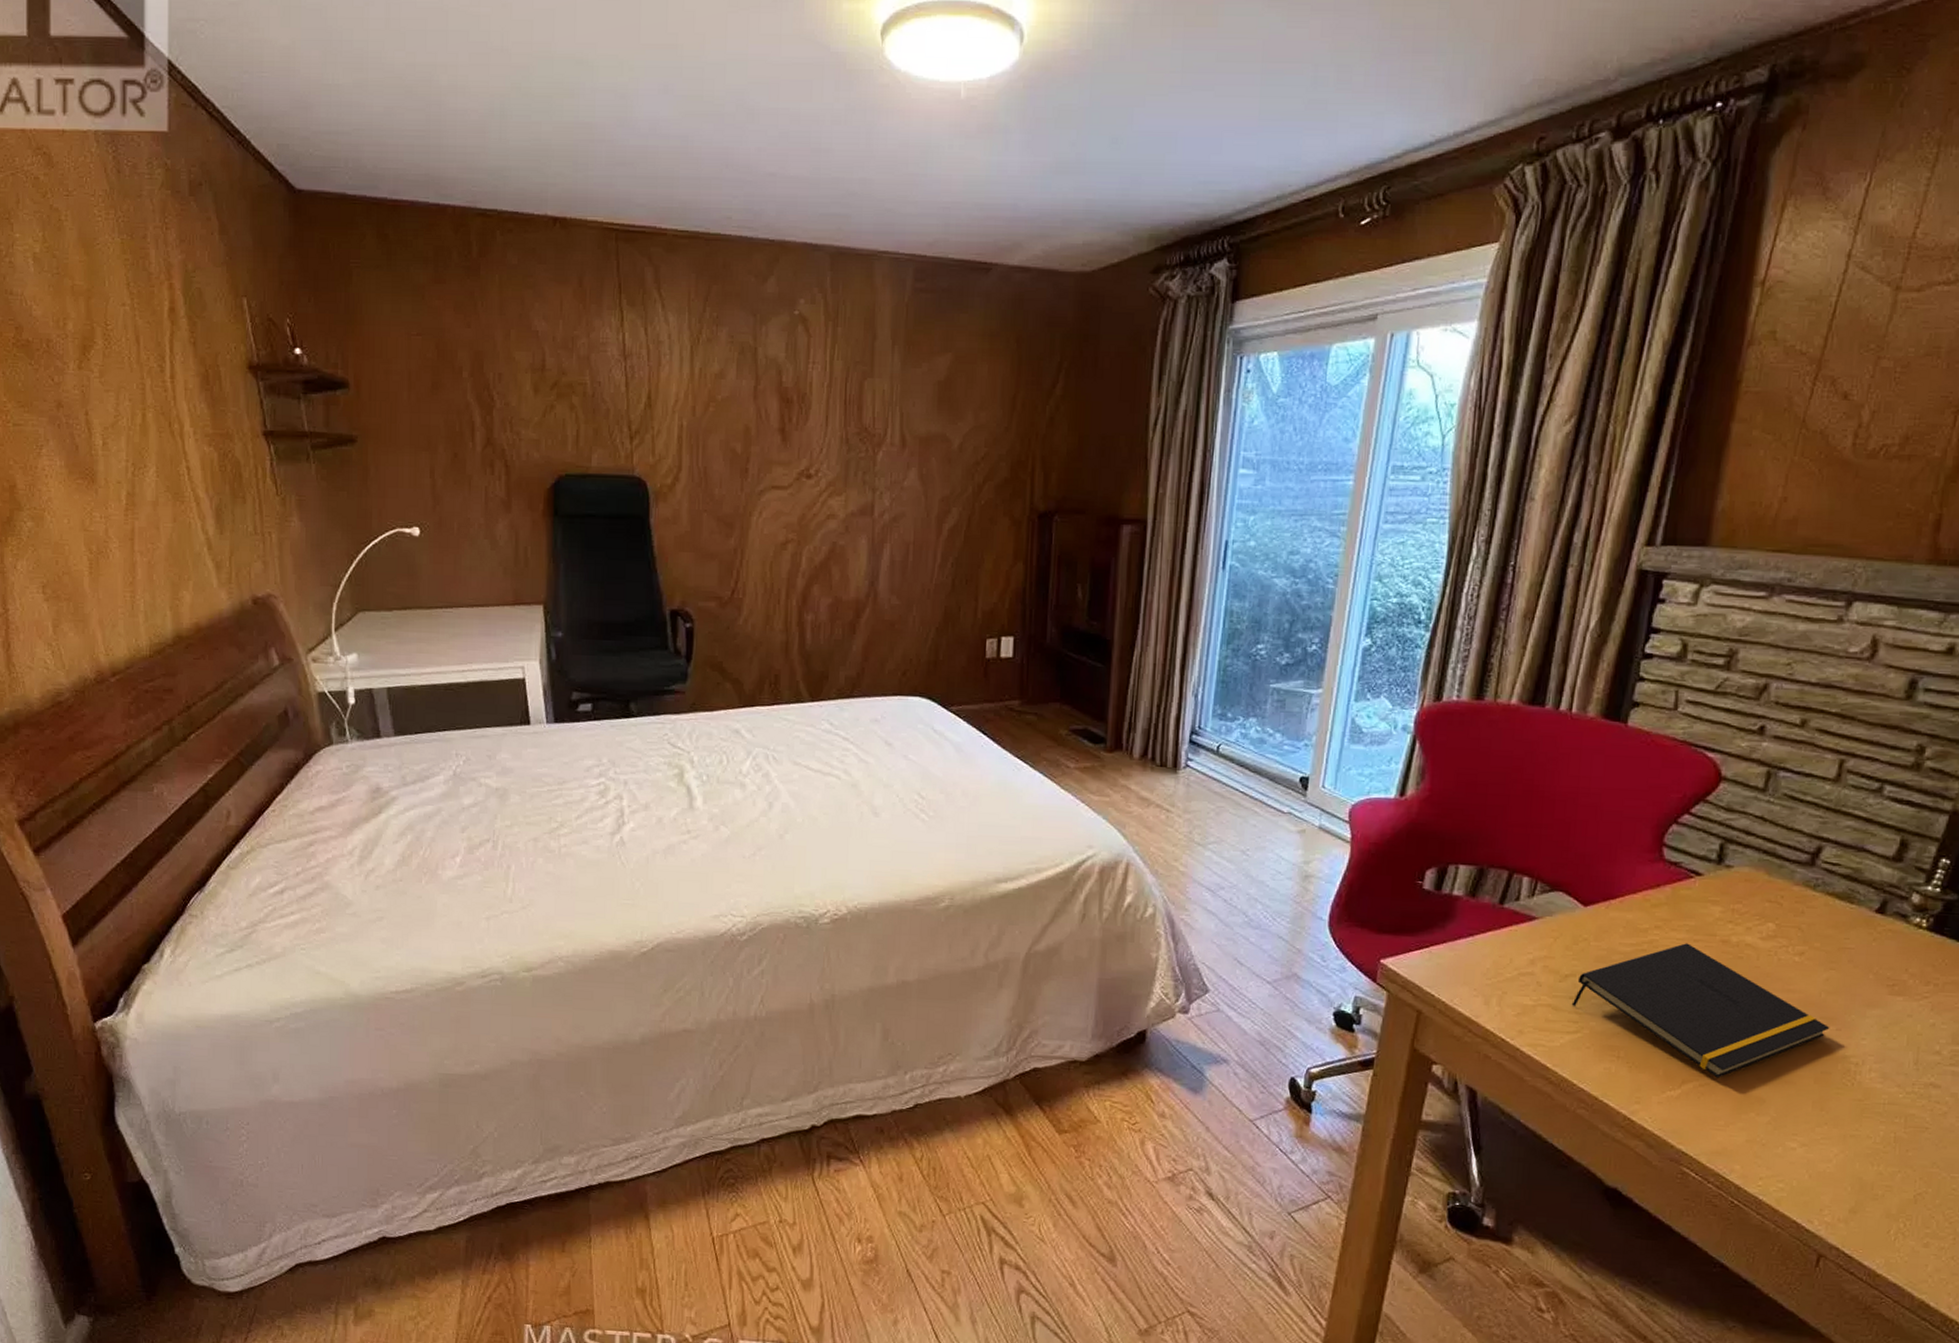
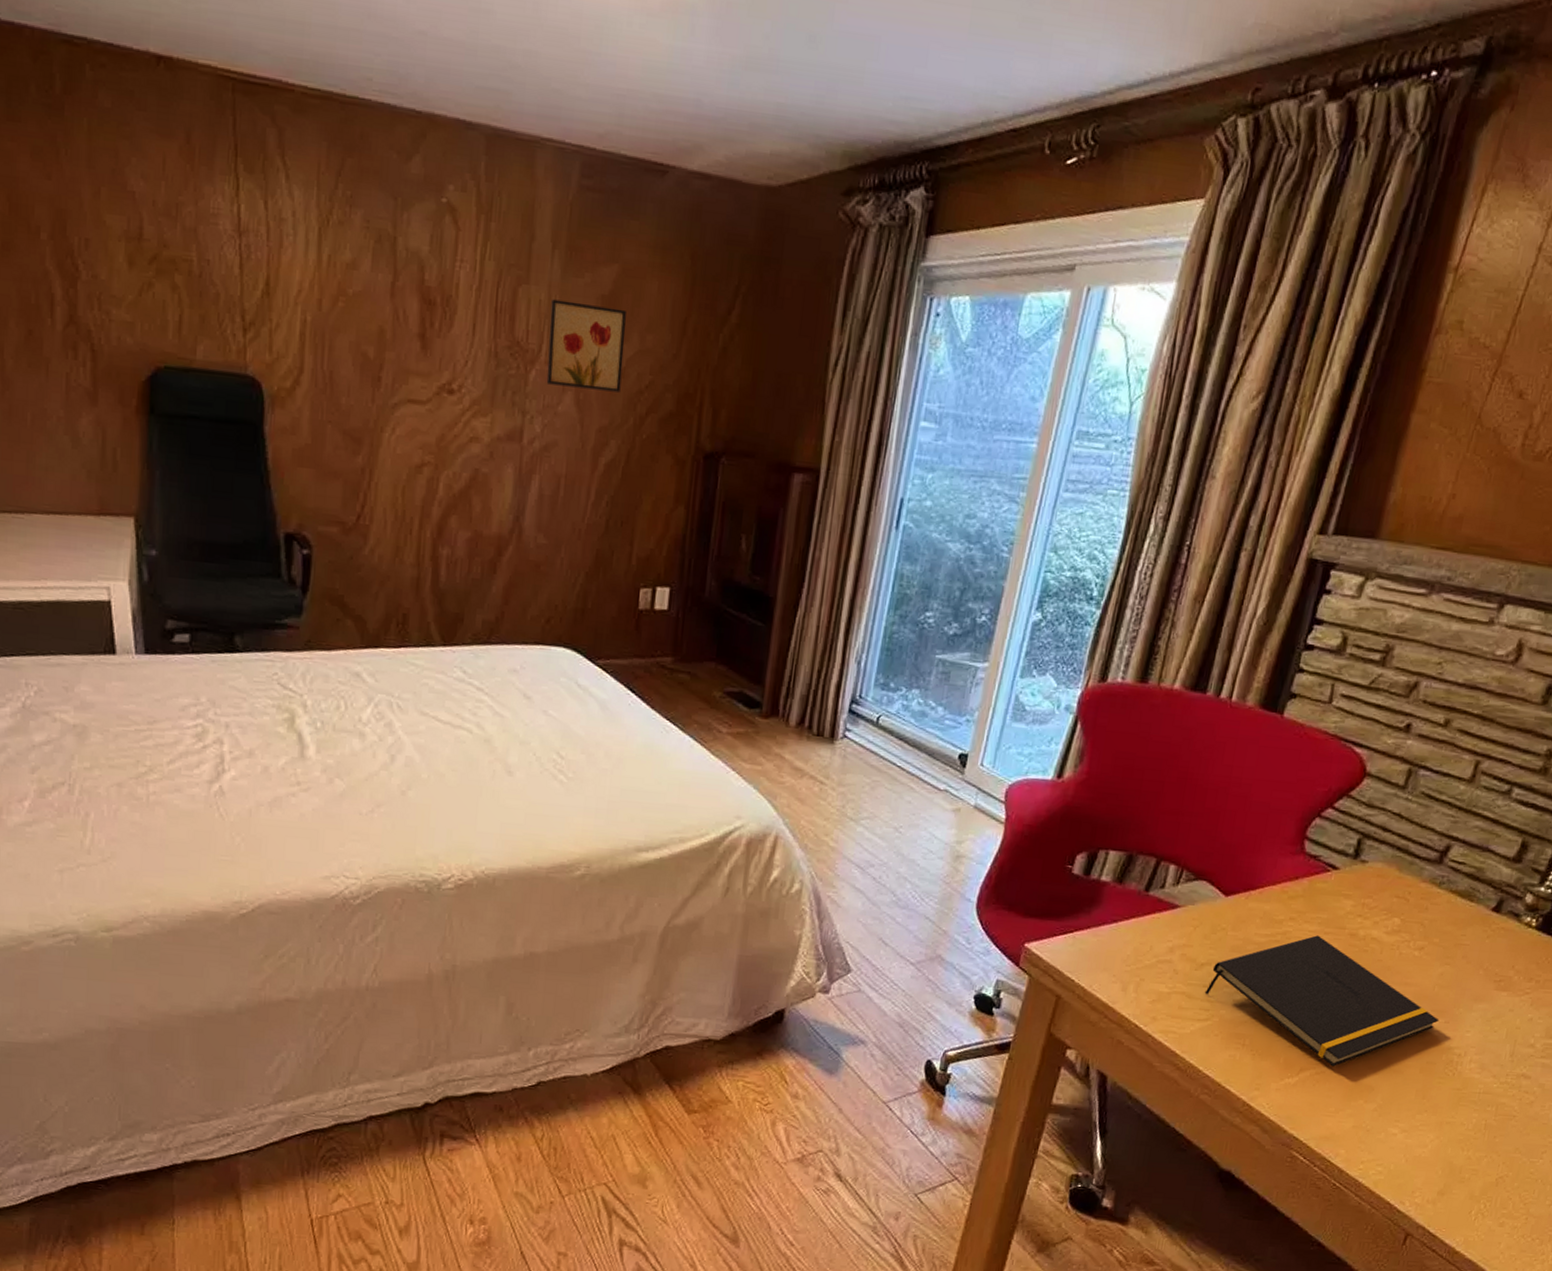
wall art: none [892,388,962,465] -> present [546,299,627,393]

